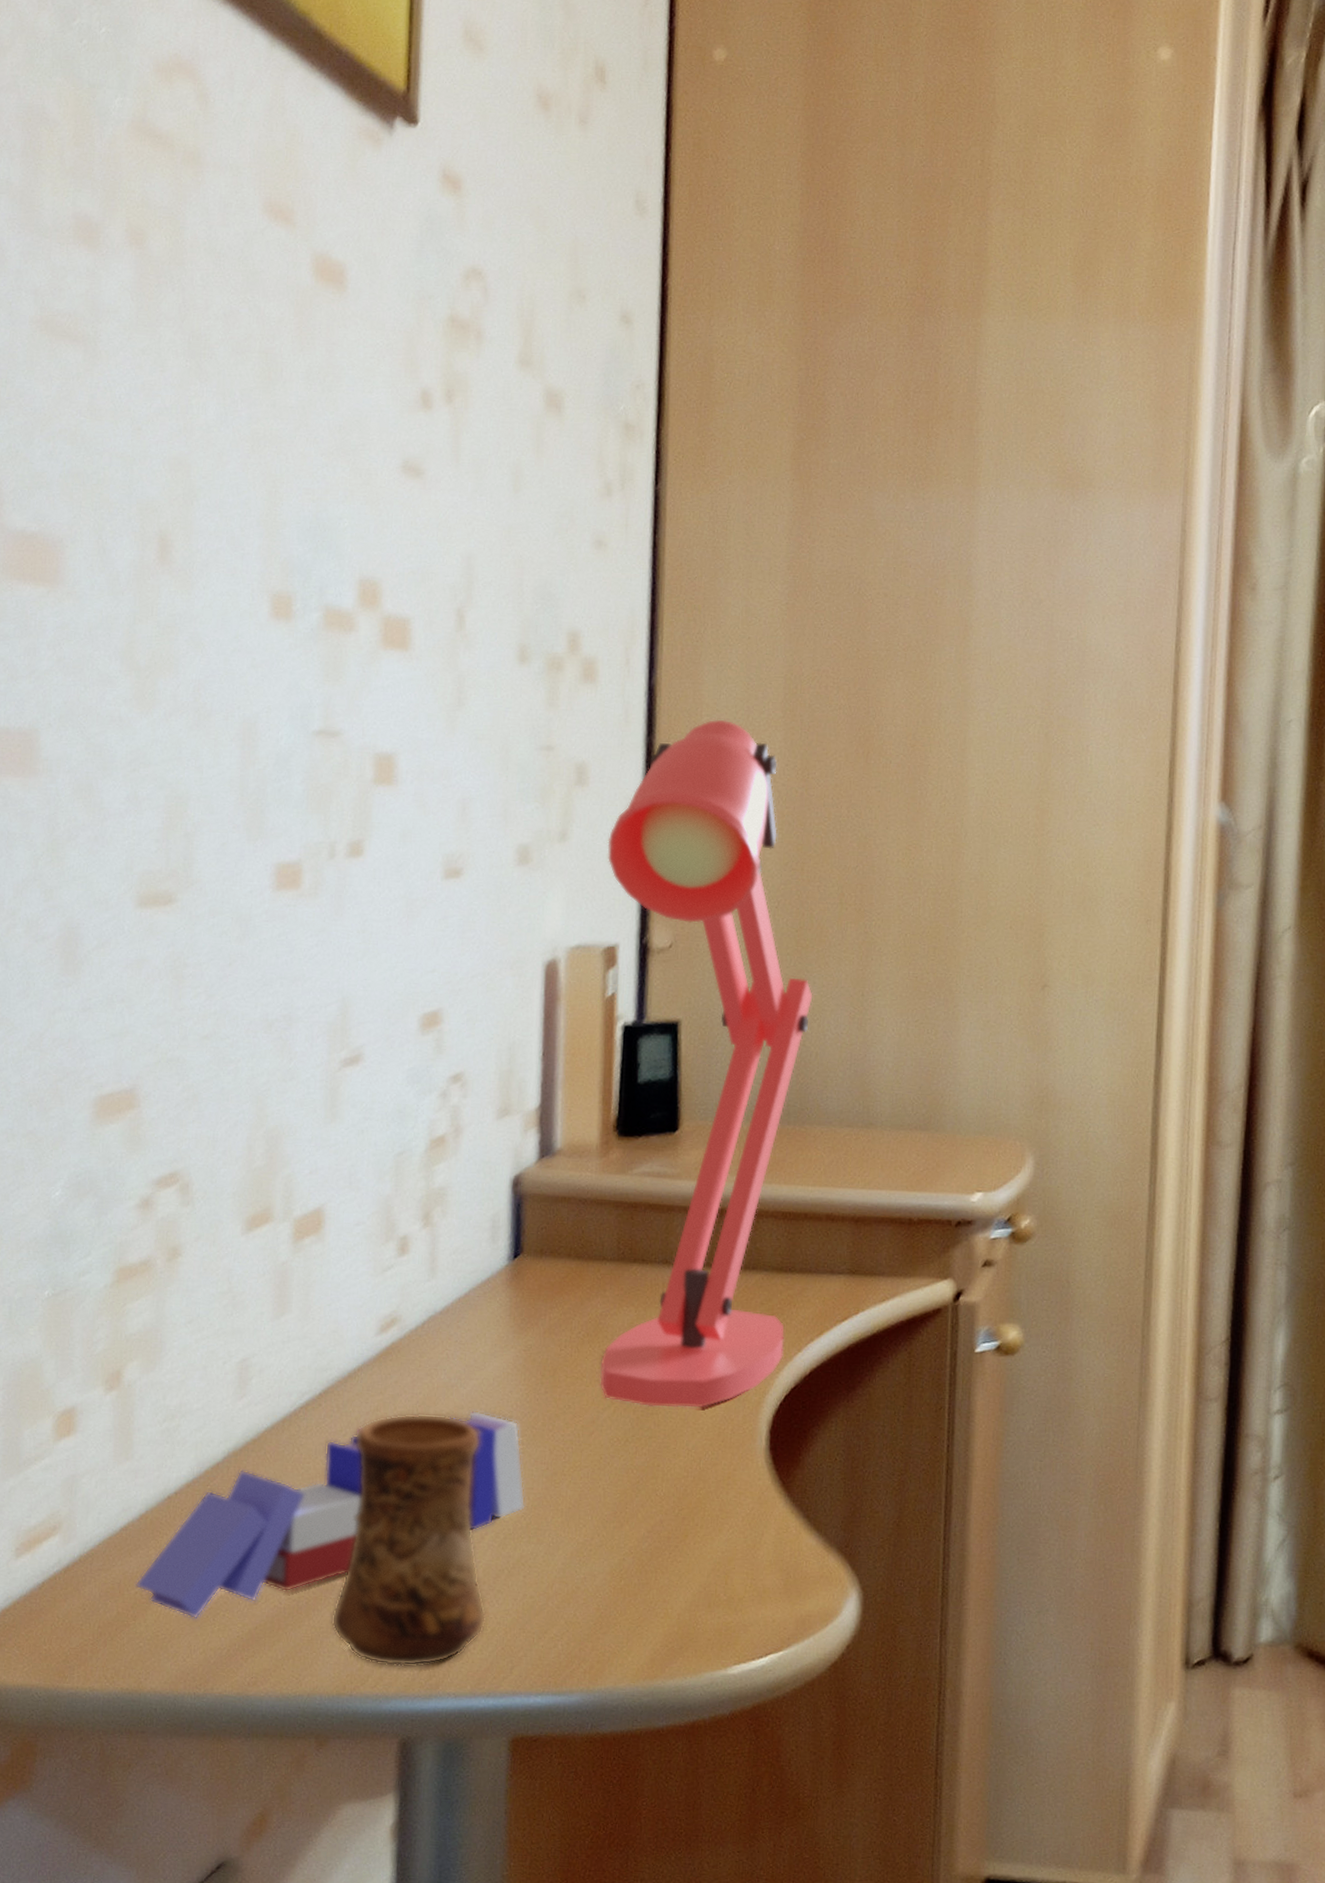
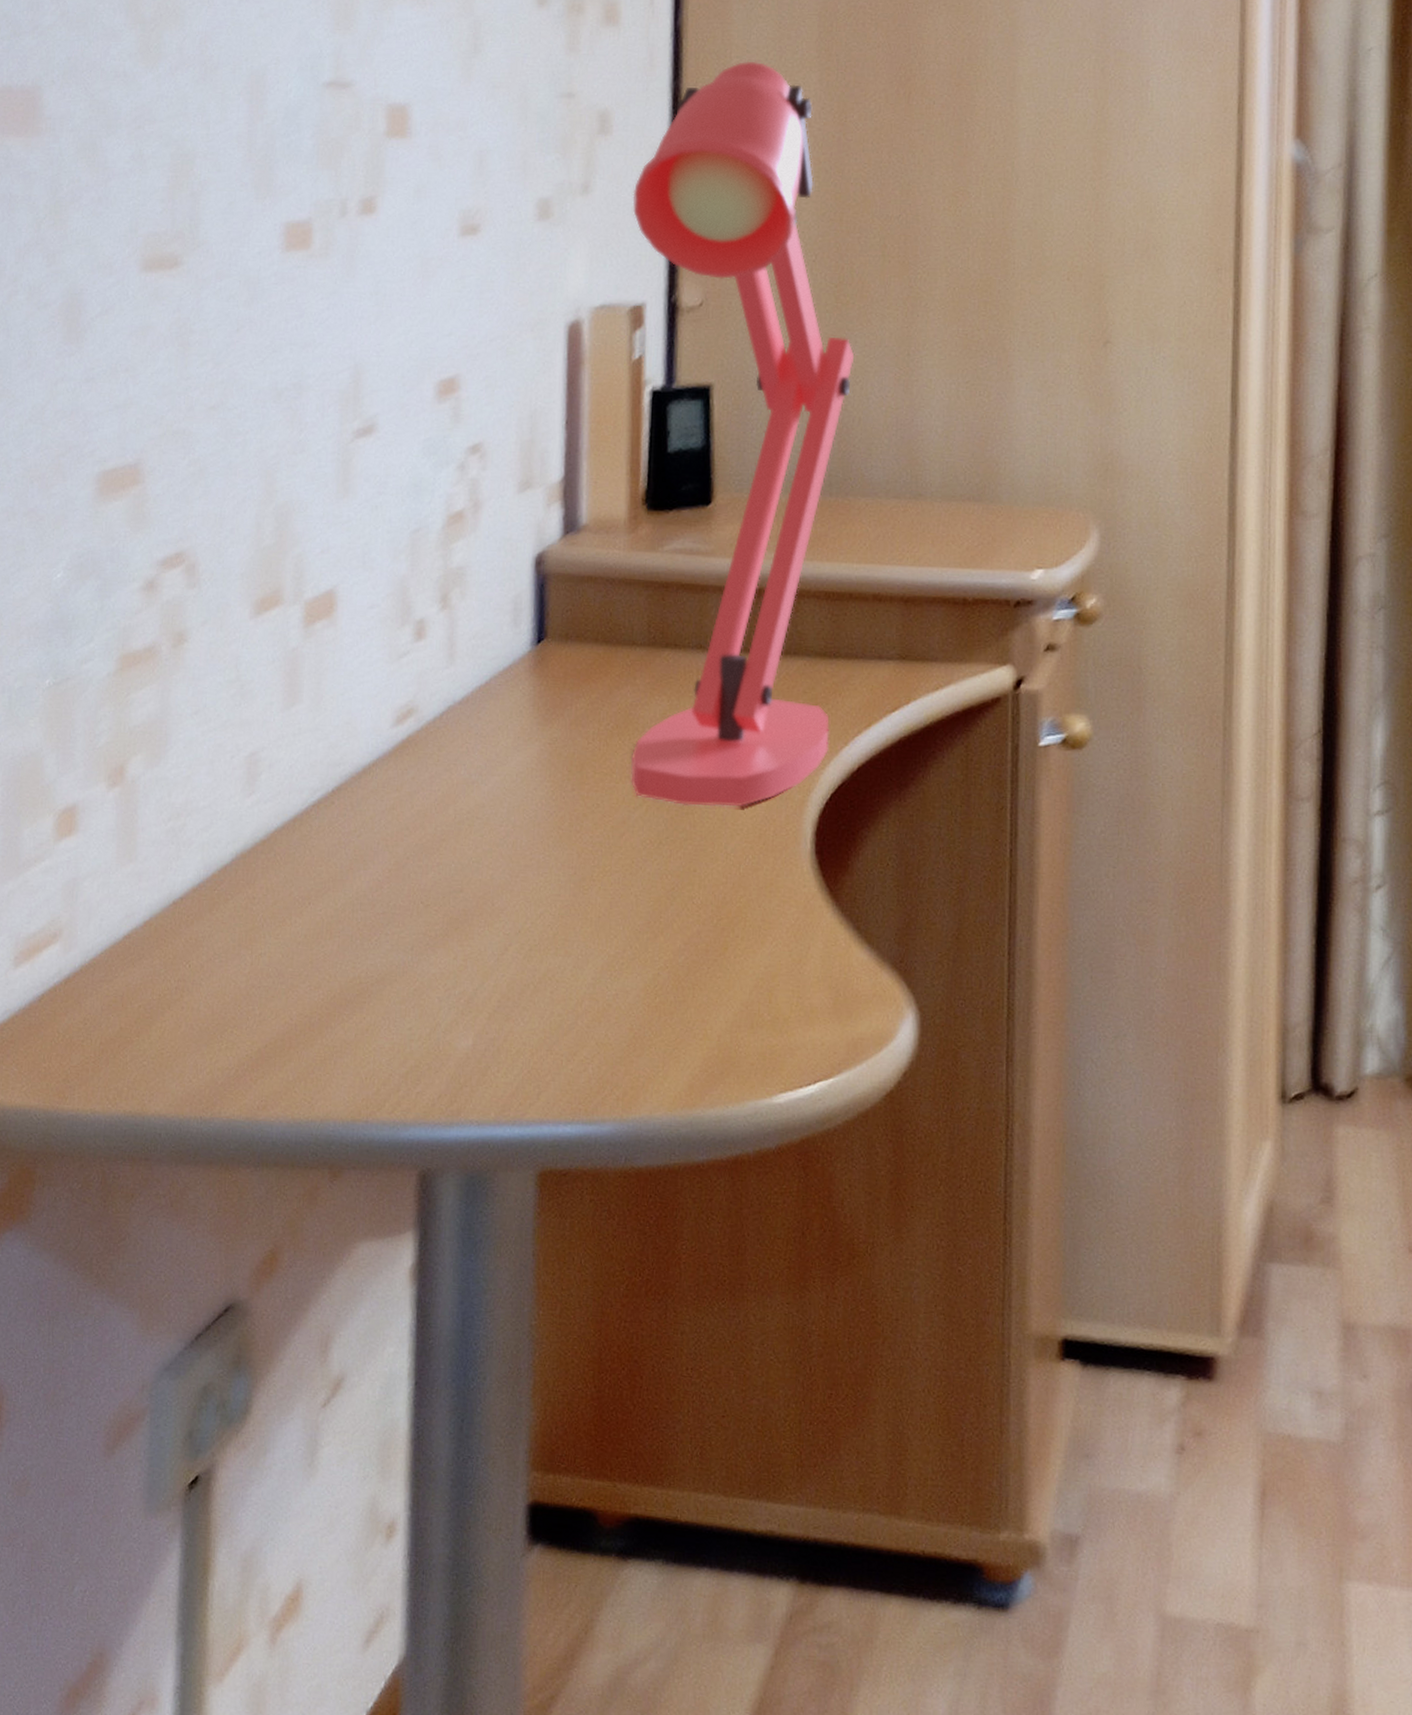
books: present [135,1410,526,1619] -> none [139,808,552,1036]
cup: present [330,1412,487,1668] -> none [344,811,511,1092]

